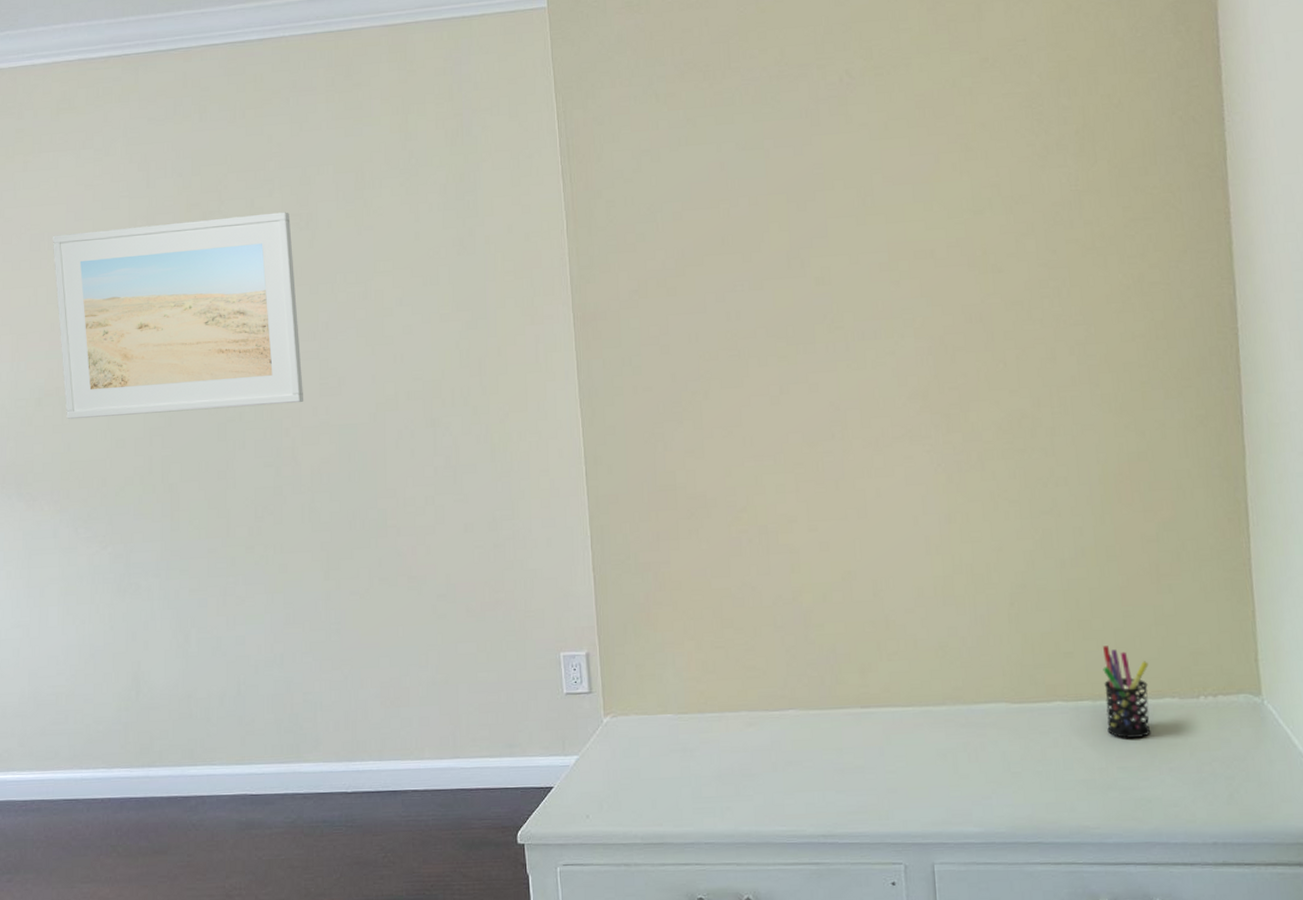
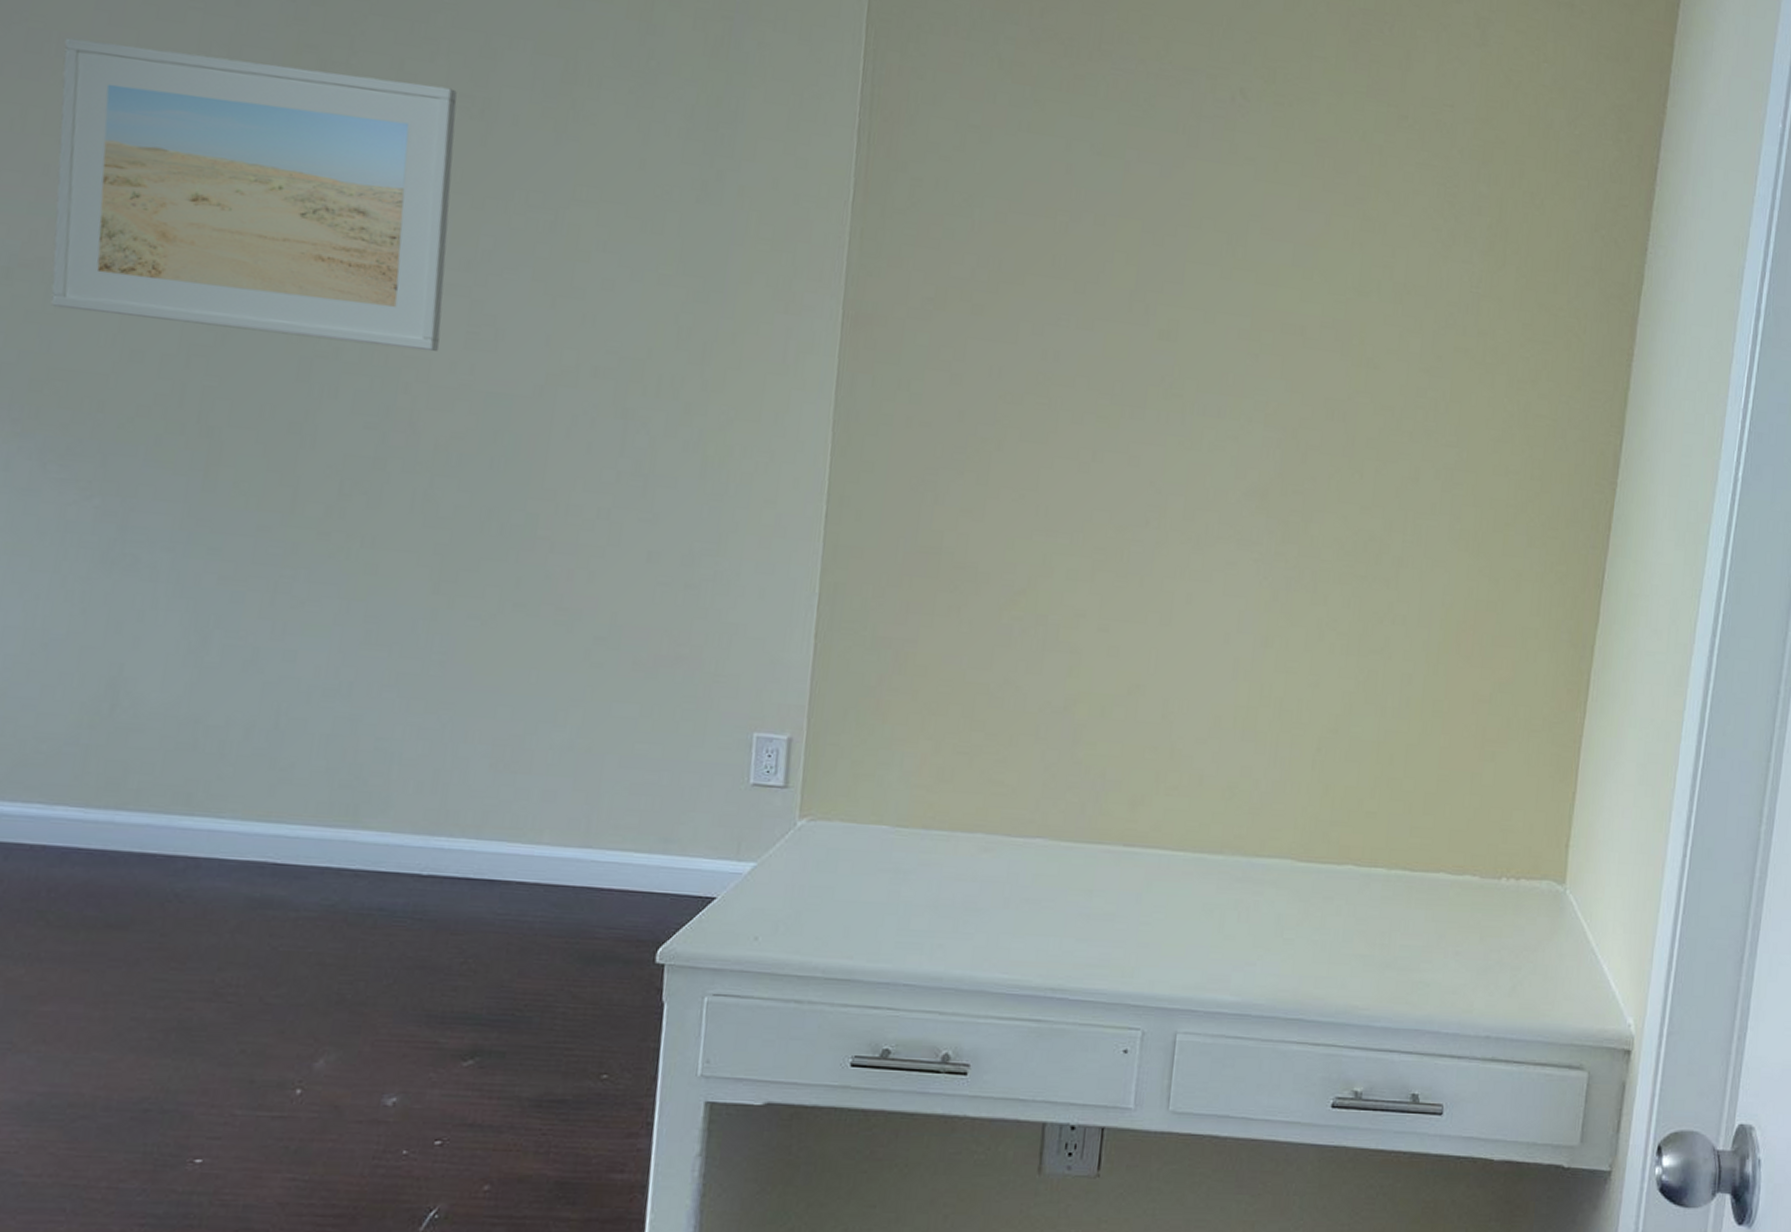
pen holder: present [1102,646,1151,738] -> none [1397,810,1455,915]

